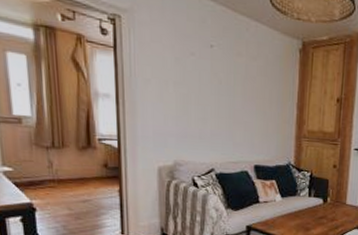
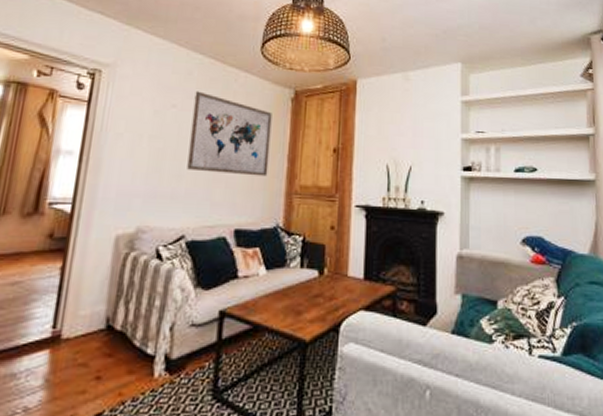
wall art: none [210,39,282,122] -> present [187,91,272,177]

